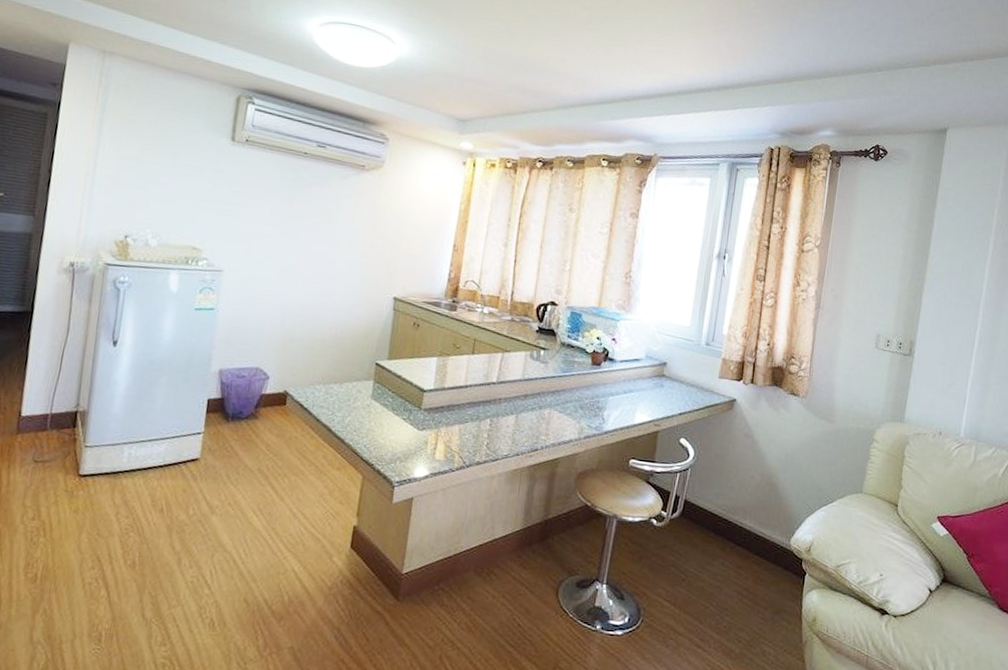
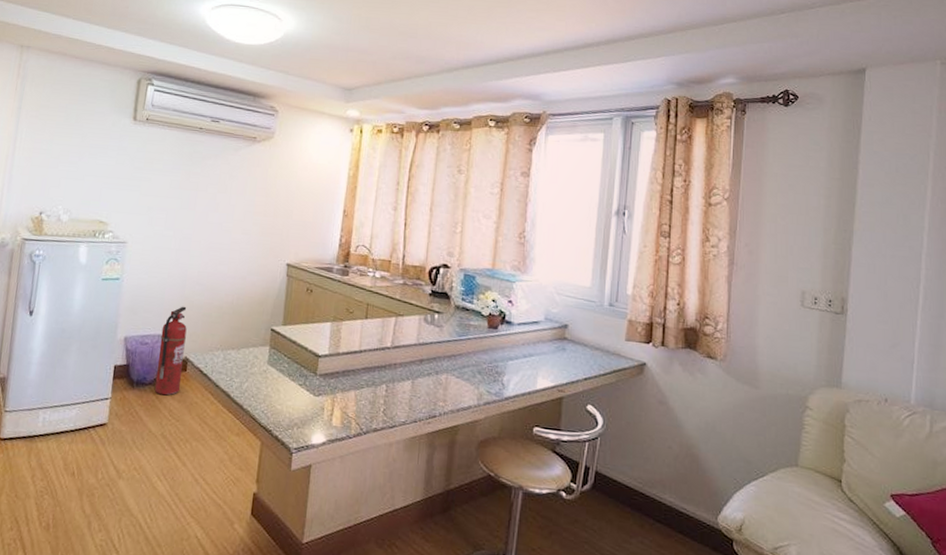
fire extinguisher: none [252,338,287,430] -> present [155,306,187,396]

